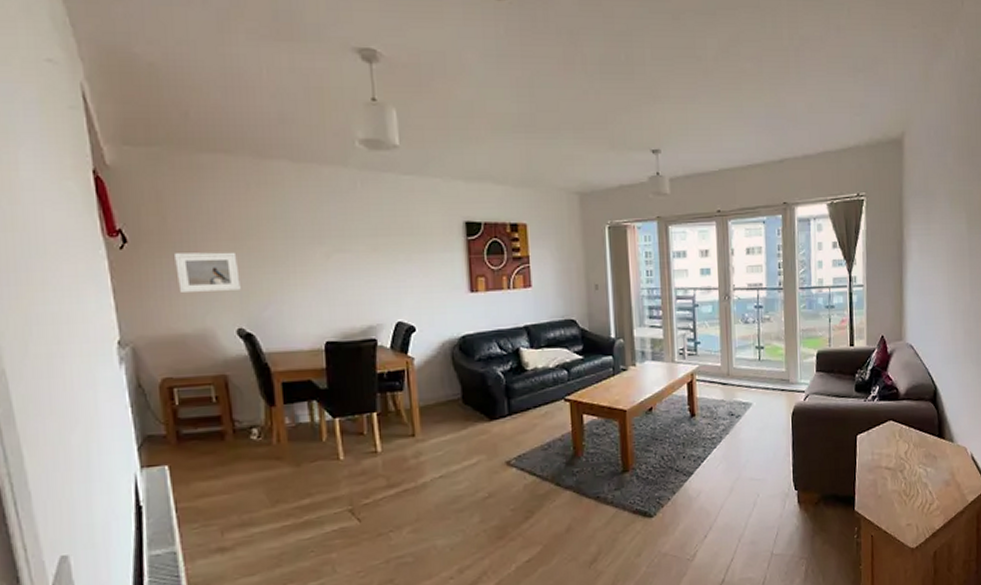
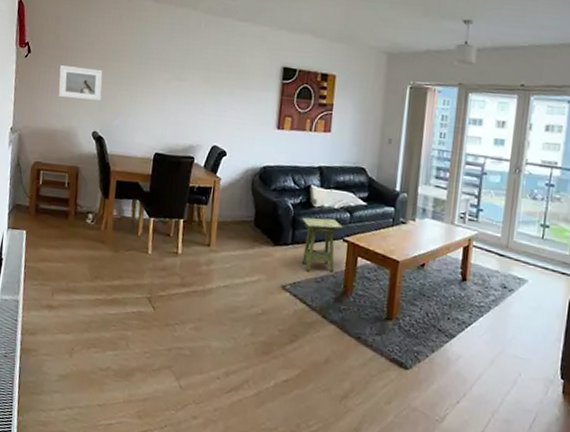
side table: none [516,380,563,441] -> present [301,217,344,272]

